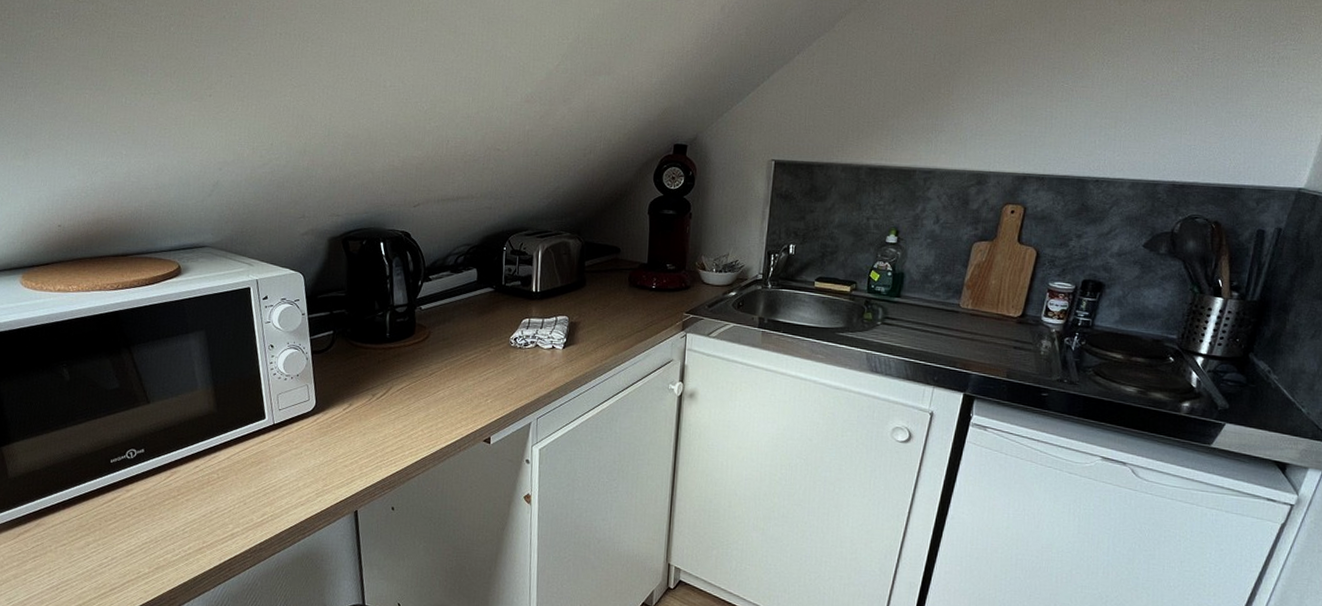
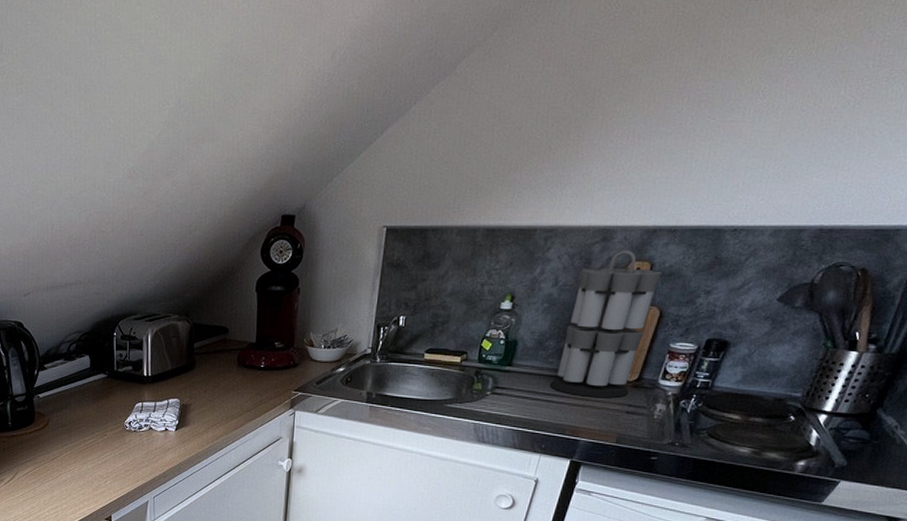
spice rack: none [939,194,1035,333] -> present [551,250,662,398]

